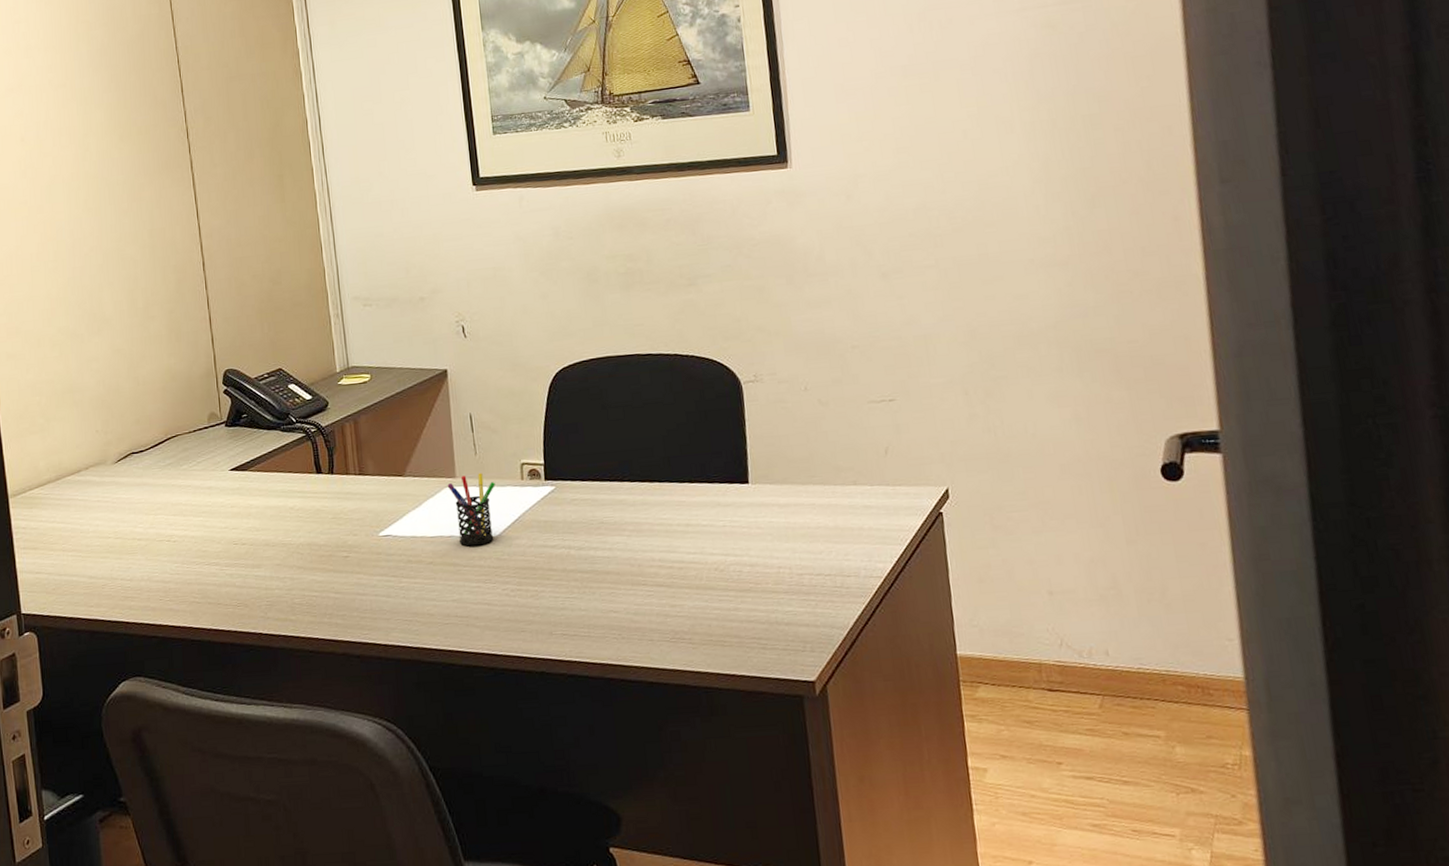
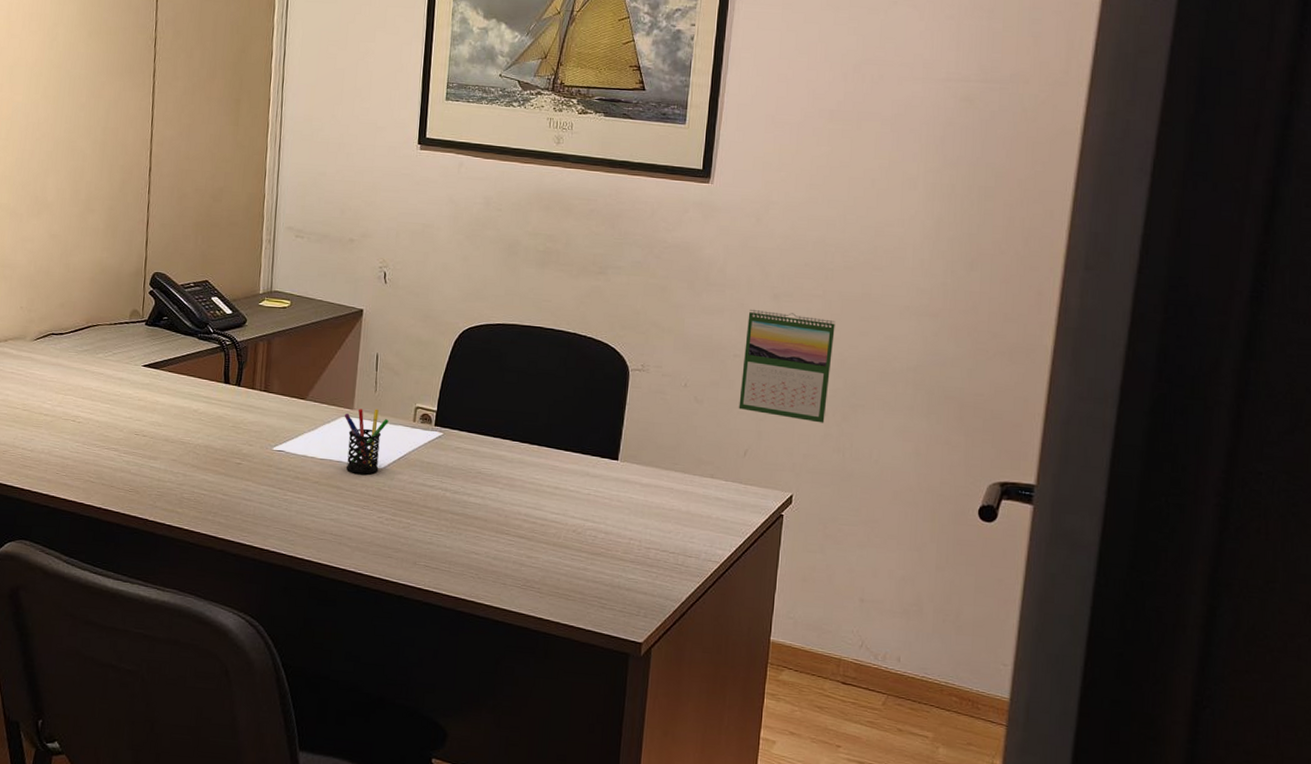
calendar: none [858,289,967,405] -> present [738,309,835,423]

